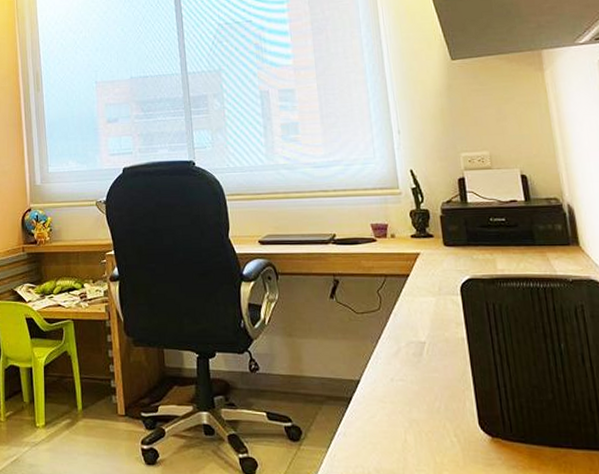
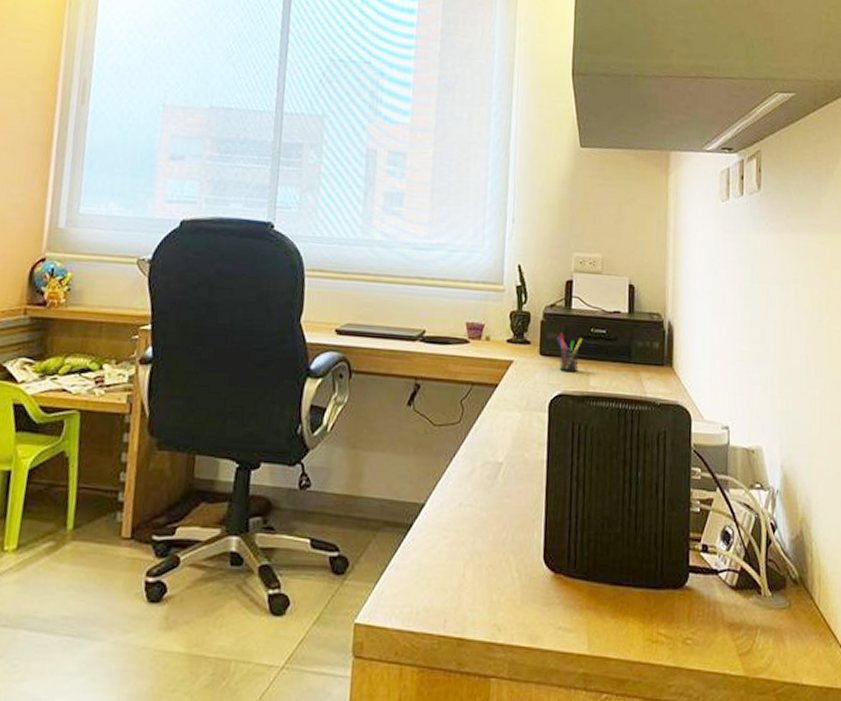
pen holder: none [457,224,484,259] -> present [557,332,583,373]

